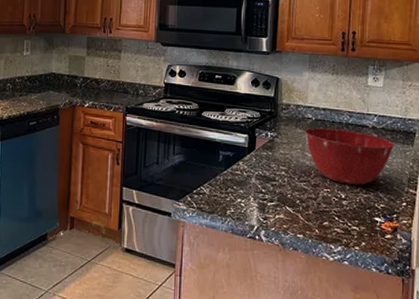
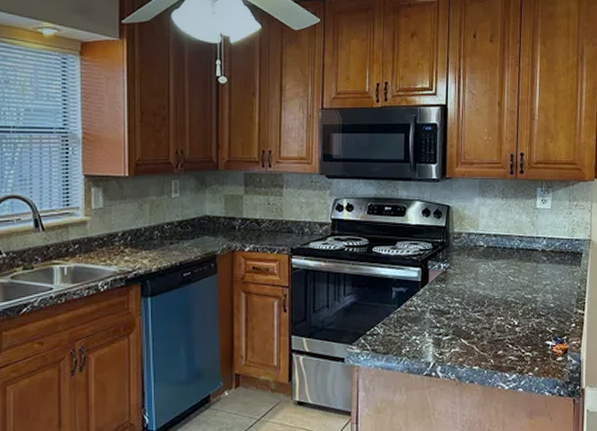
mixing bowl: present [304,128,395,185] -> none [476,255,564,310]

